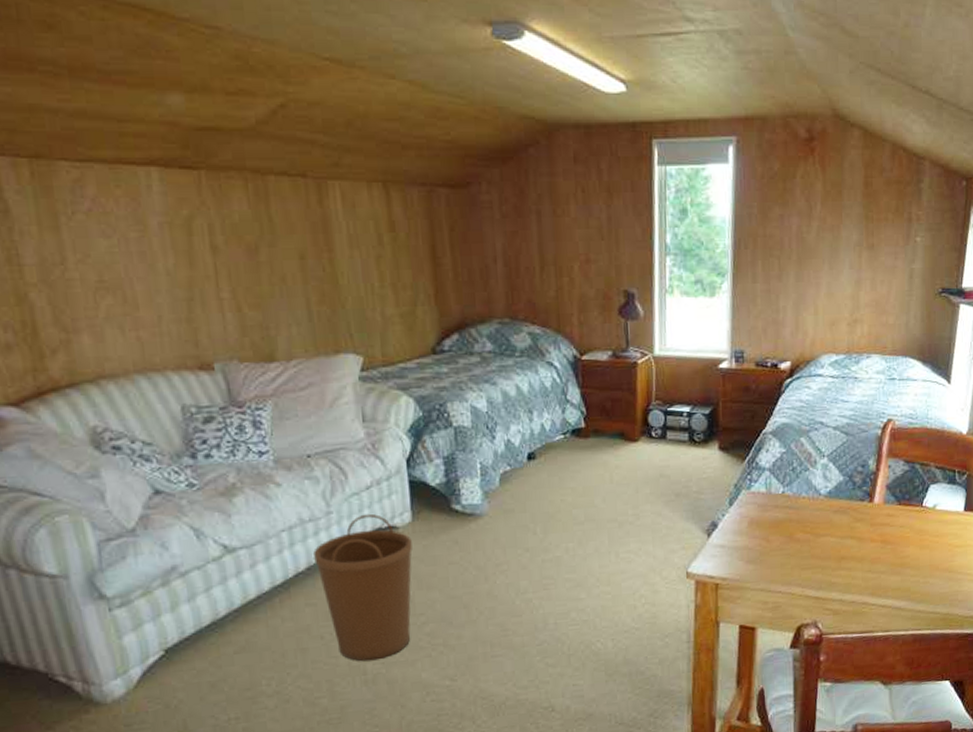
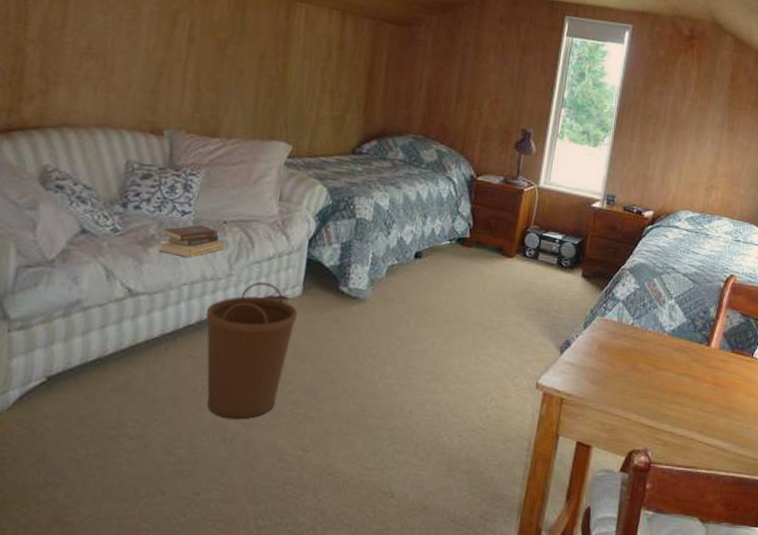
books: none [244,464,316,502] -> present [159,225,226,259]

